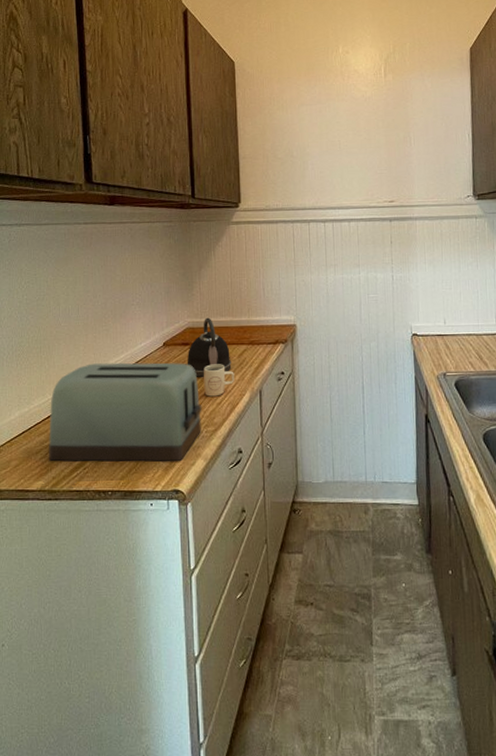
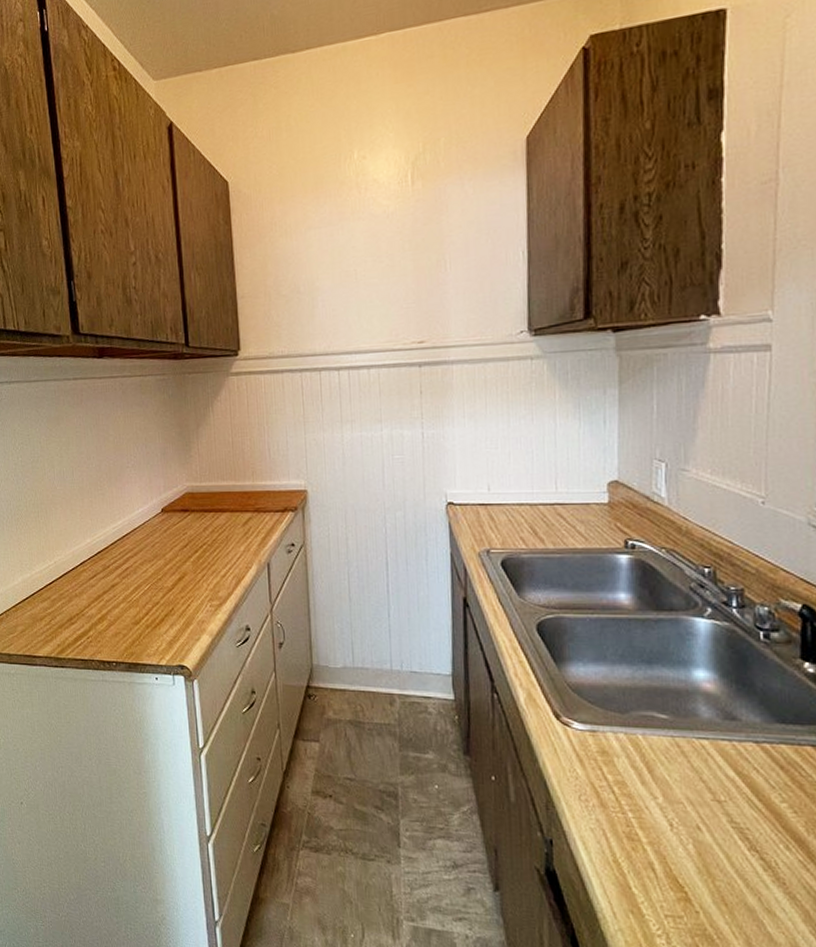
toaster: present [49,362,202,462] -> none [51,529,206,635]
kettle: present [187,317,232,377] -> none [187,481,236,547]
mug: present [203,364,235,397] -> none [205,533,239,568]

